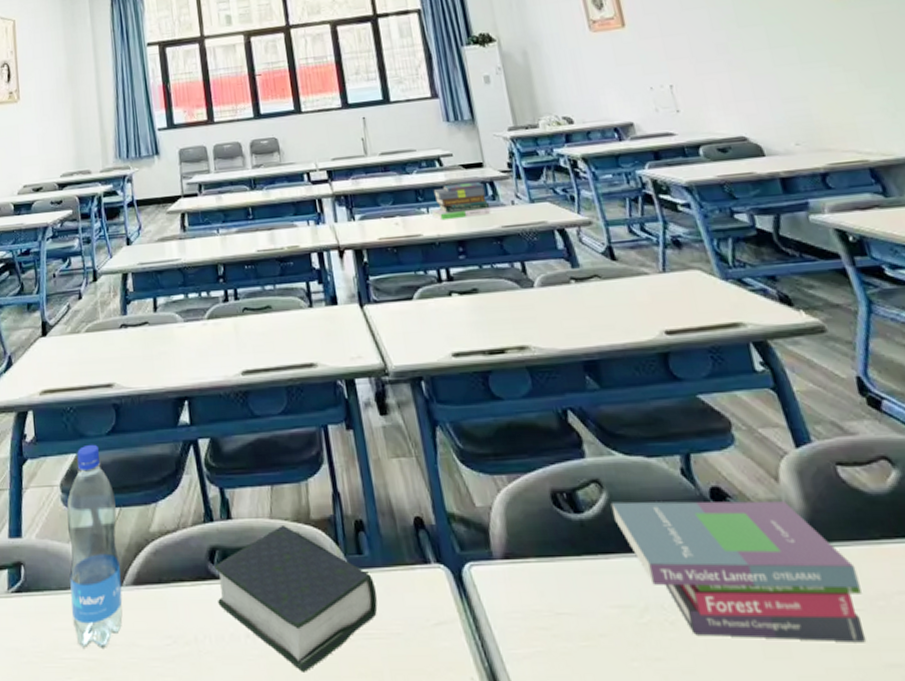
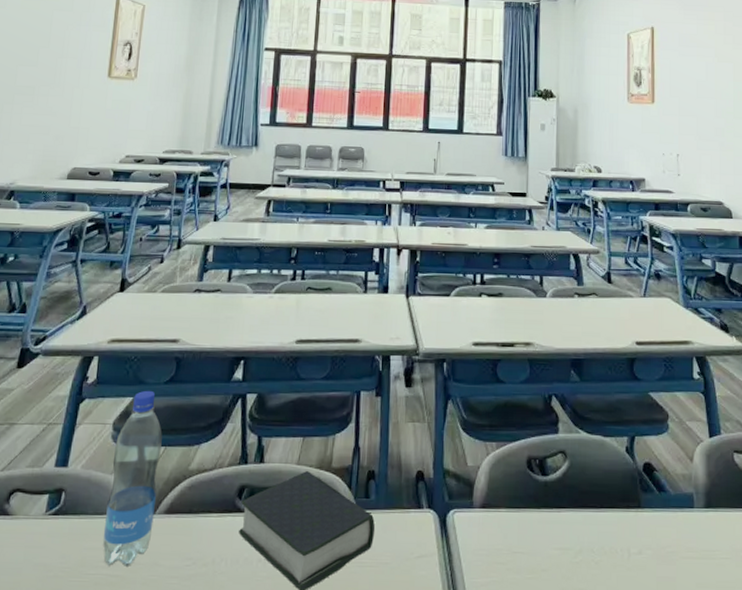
books: present [432,181,490,221] -> none [479,207,525,236]
books: present [610,500,867,643] -> none [570,469,732,582]

